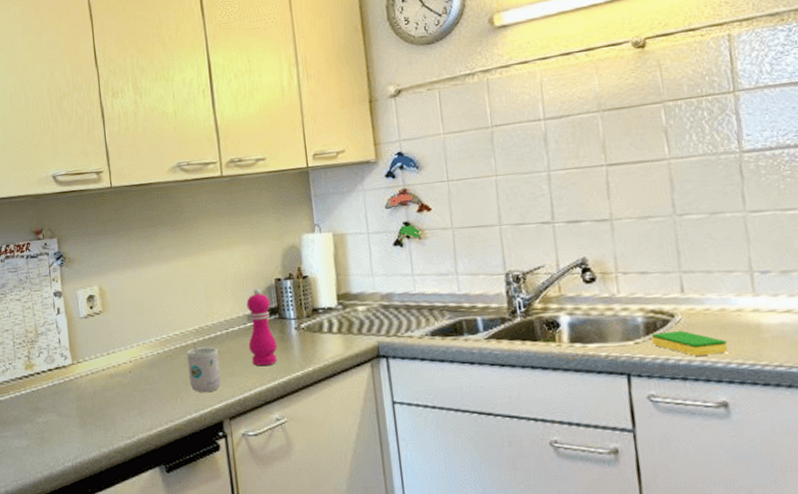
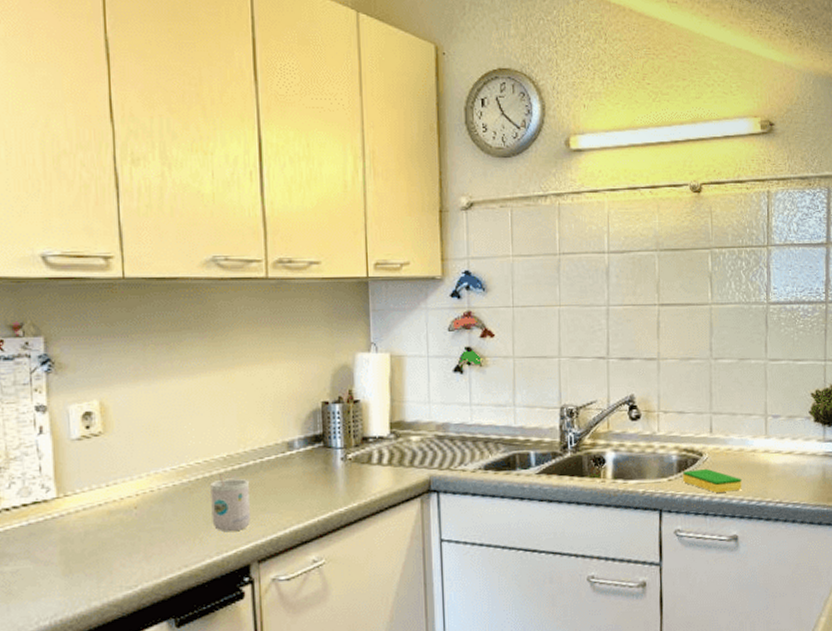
pepper mill: present [246,287,278,366] -> none [286,411,320,501]

